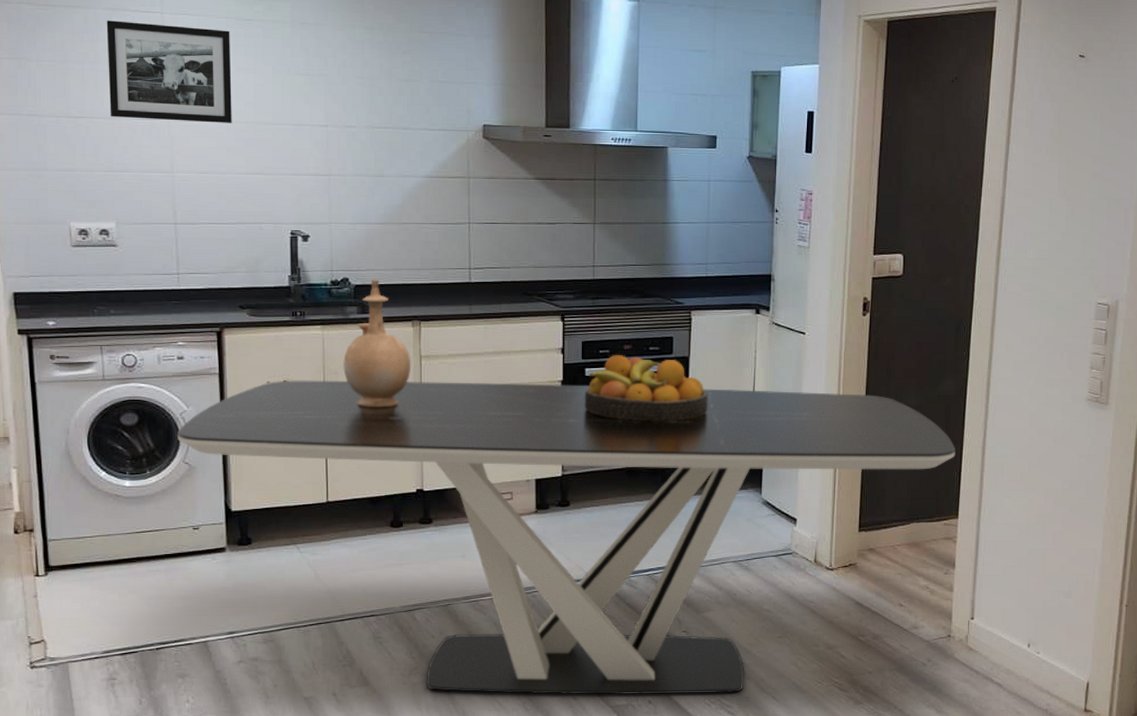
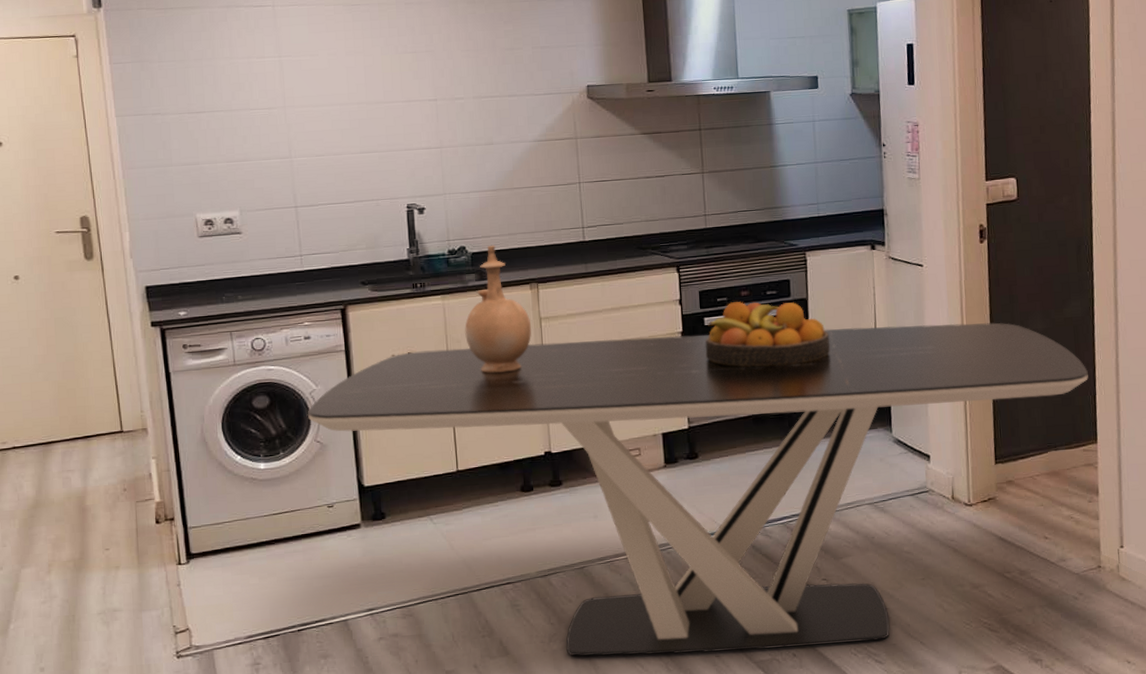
picture frame: present [106,20,232,123] -> none [221,16,345,110]

